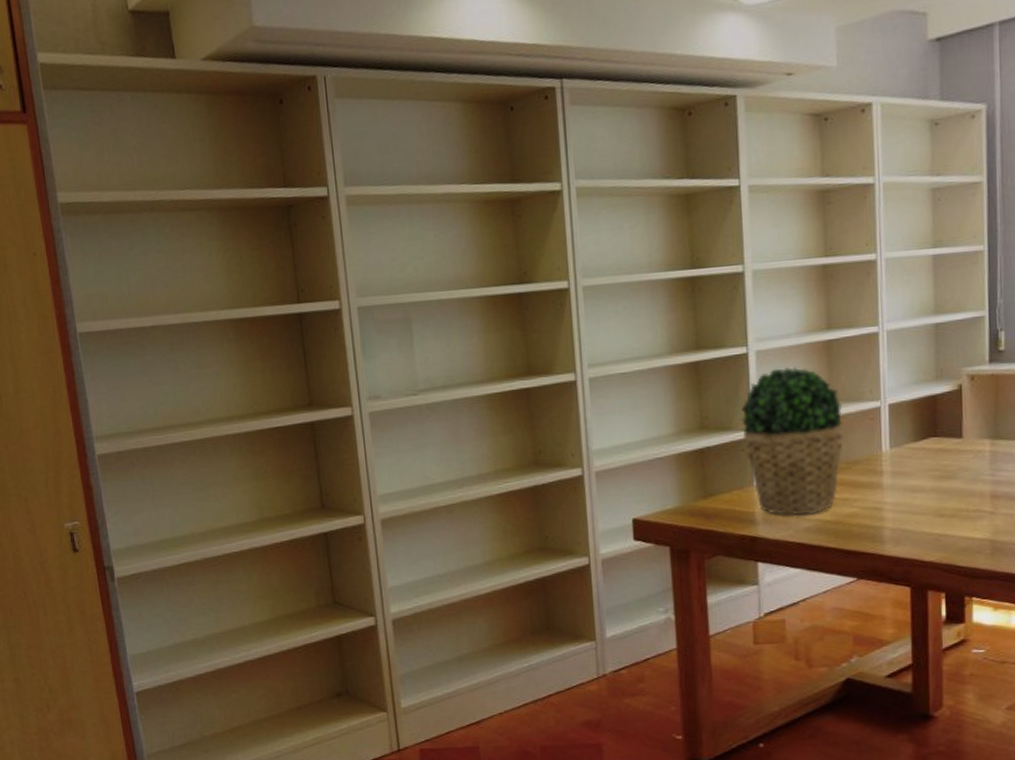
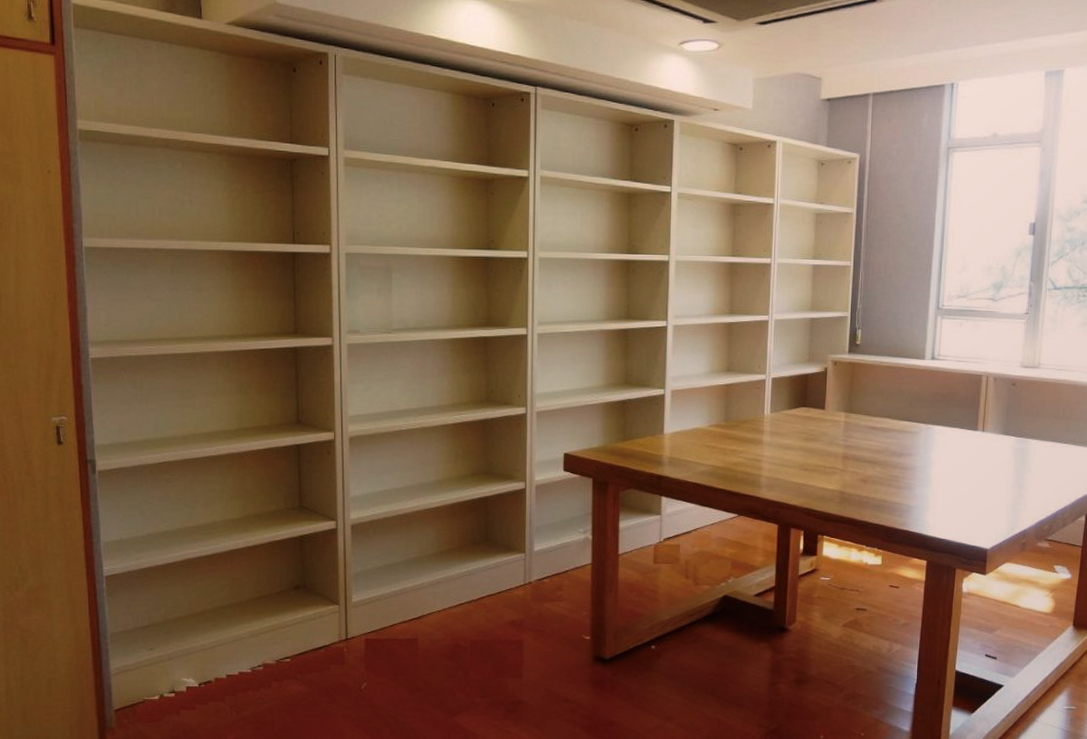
potted plant: present [741,367,843,516] -> none [658,341,736,461]

